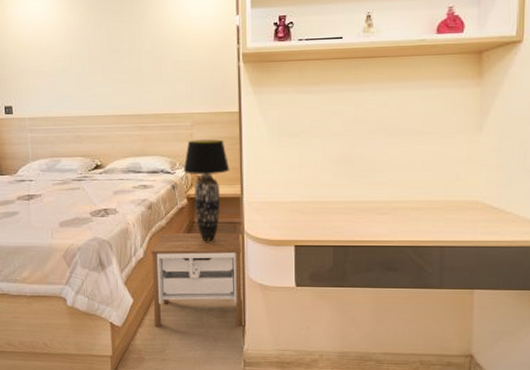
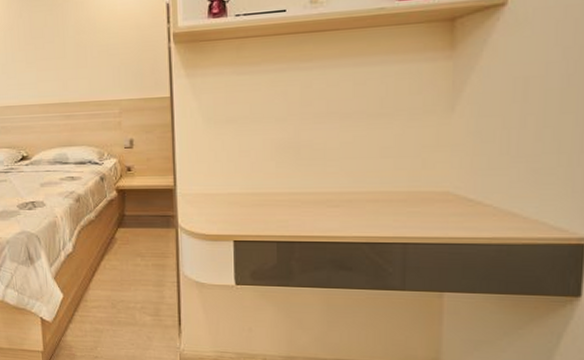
nightstand: present [151,232,243,328] -> none [80,226,178,326]
table lamp: present [183,139,230,243] -> none [111,127,162,238]

